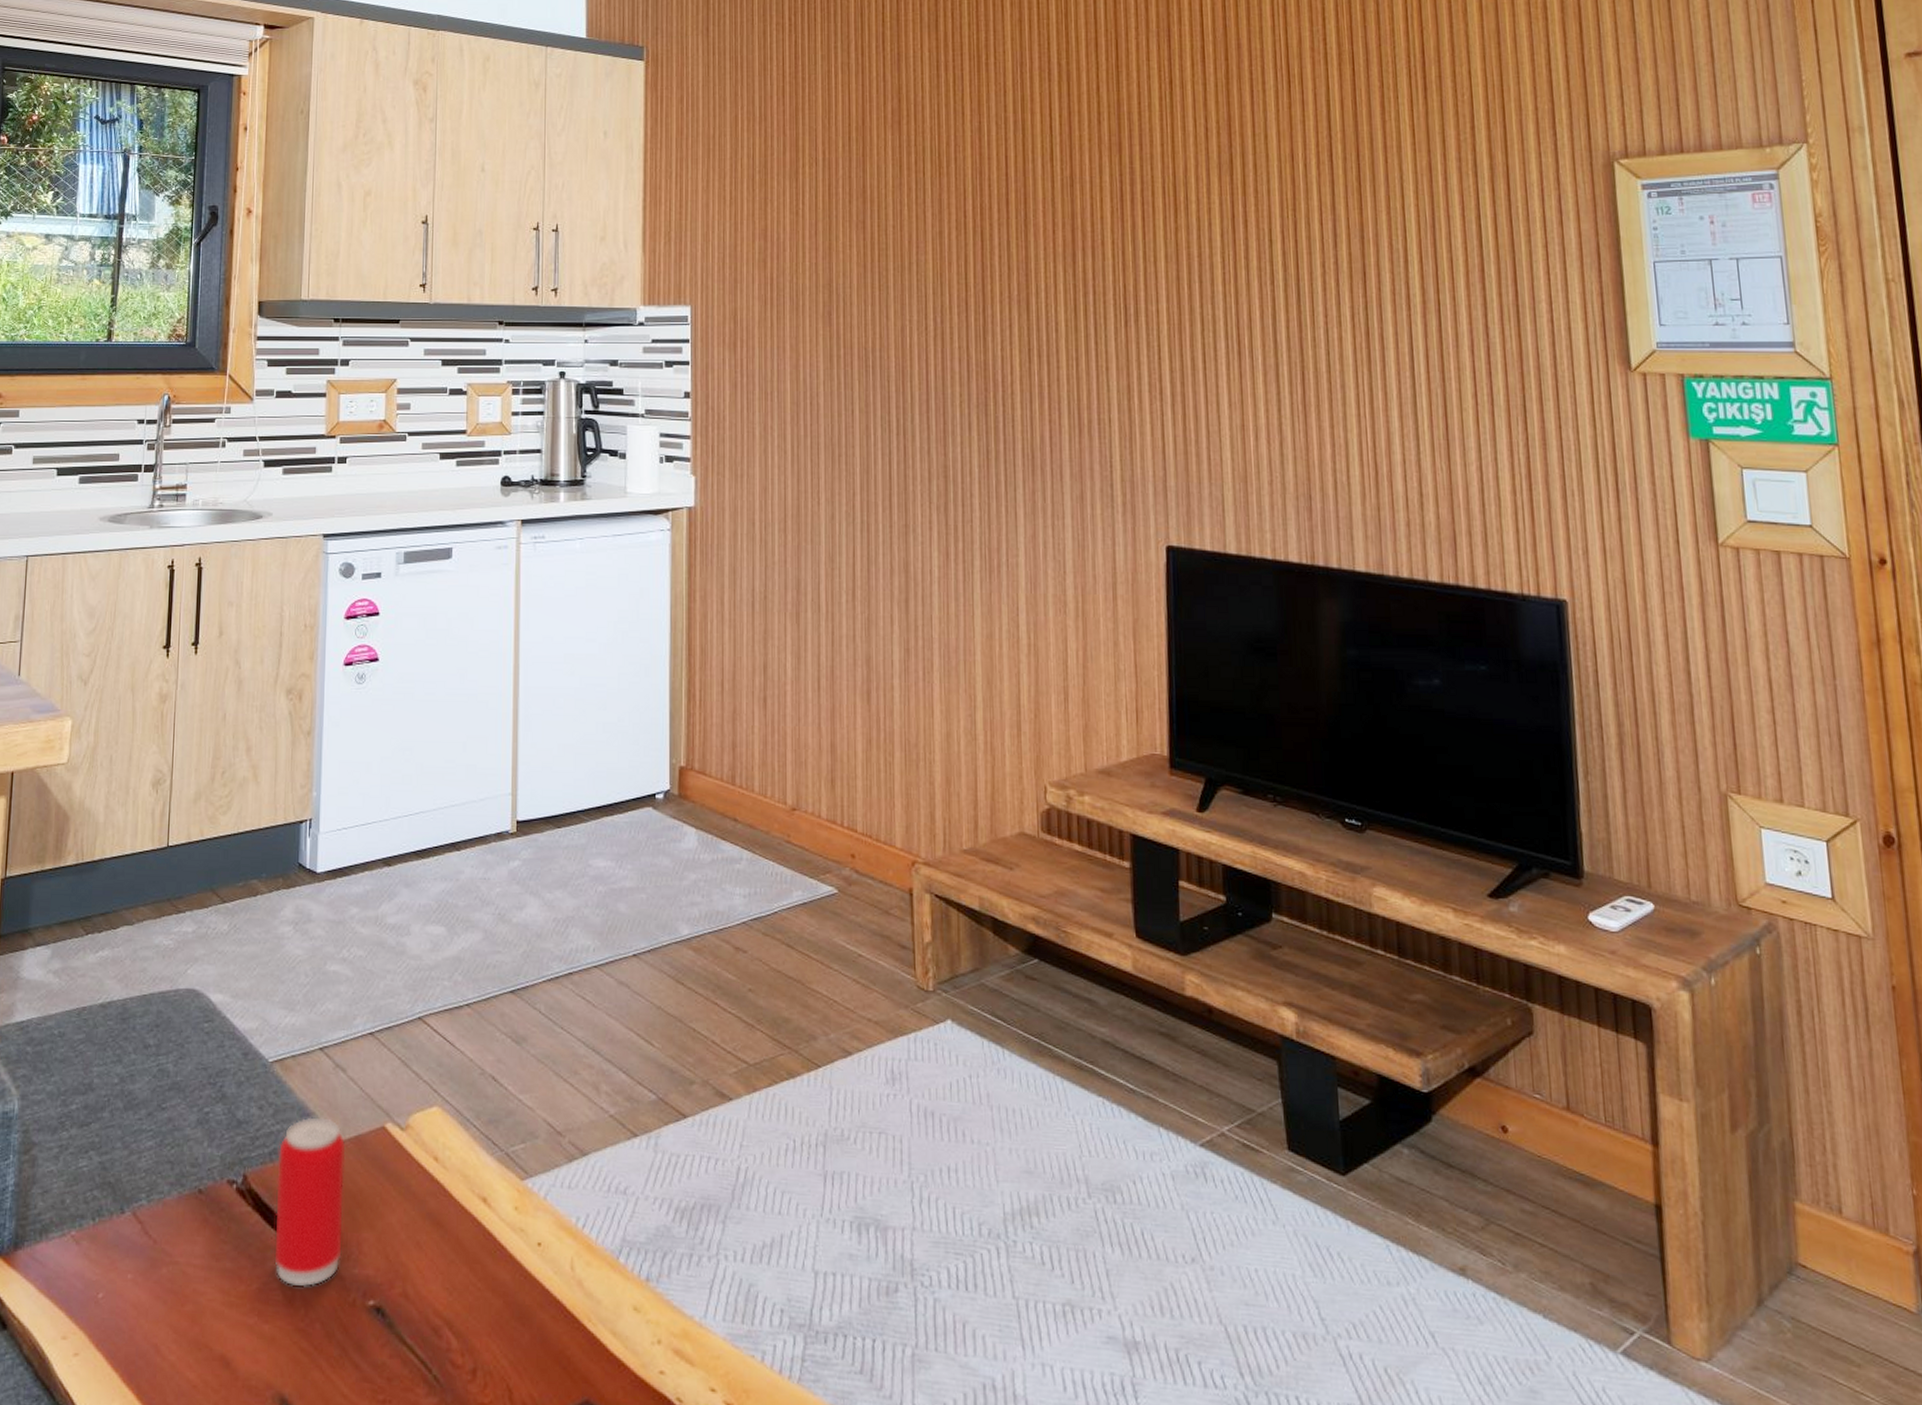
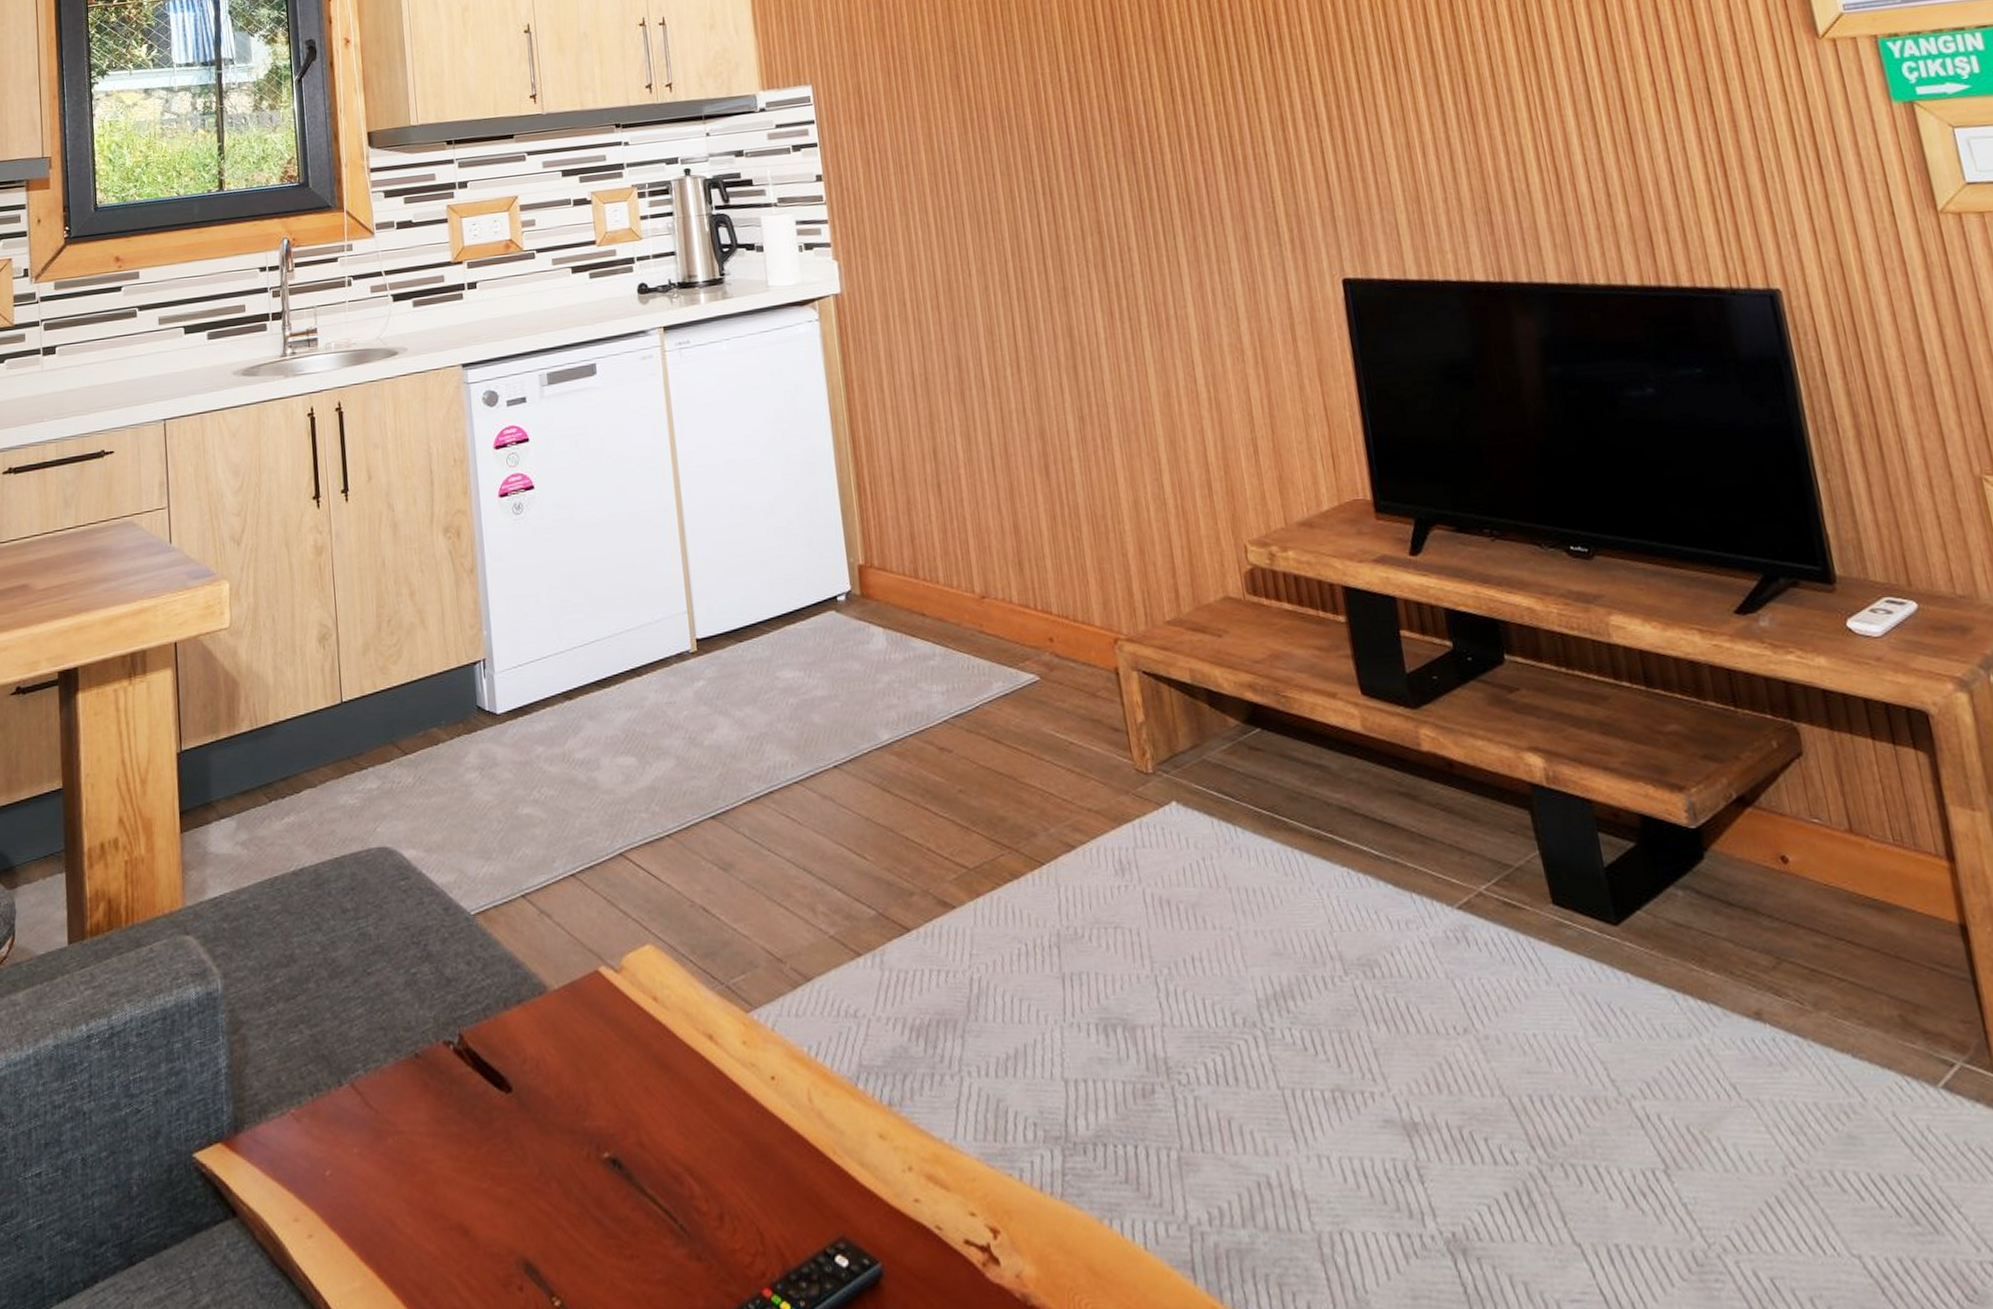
beverage can: present [274,1117,346,1287] -> none [492,967,570,1145]

